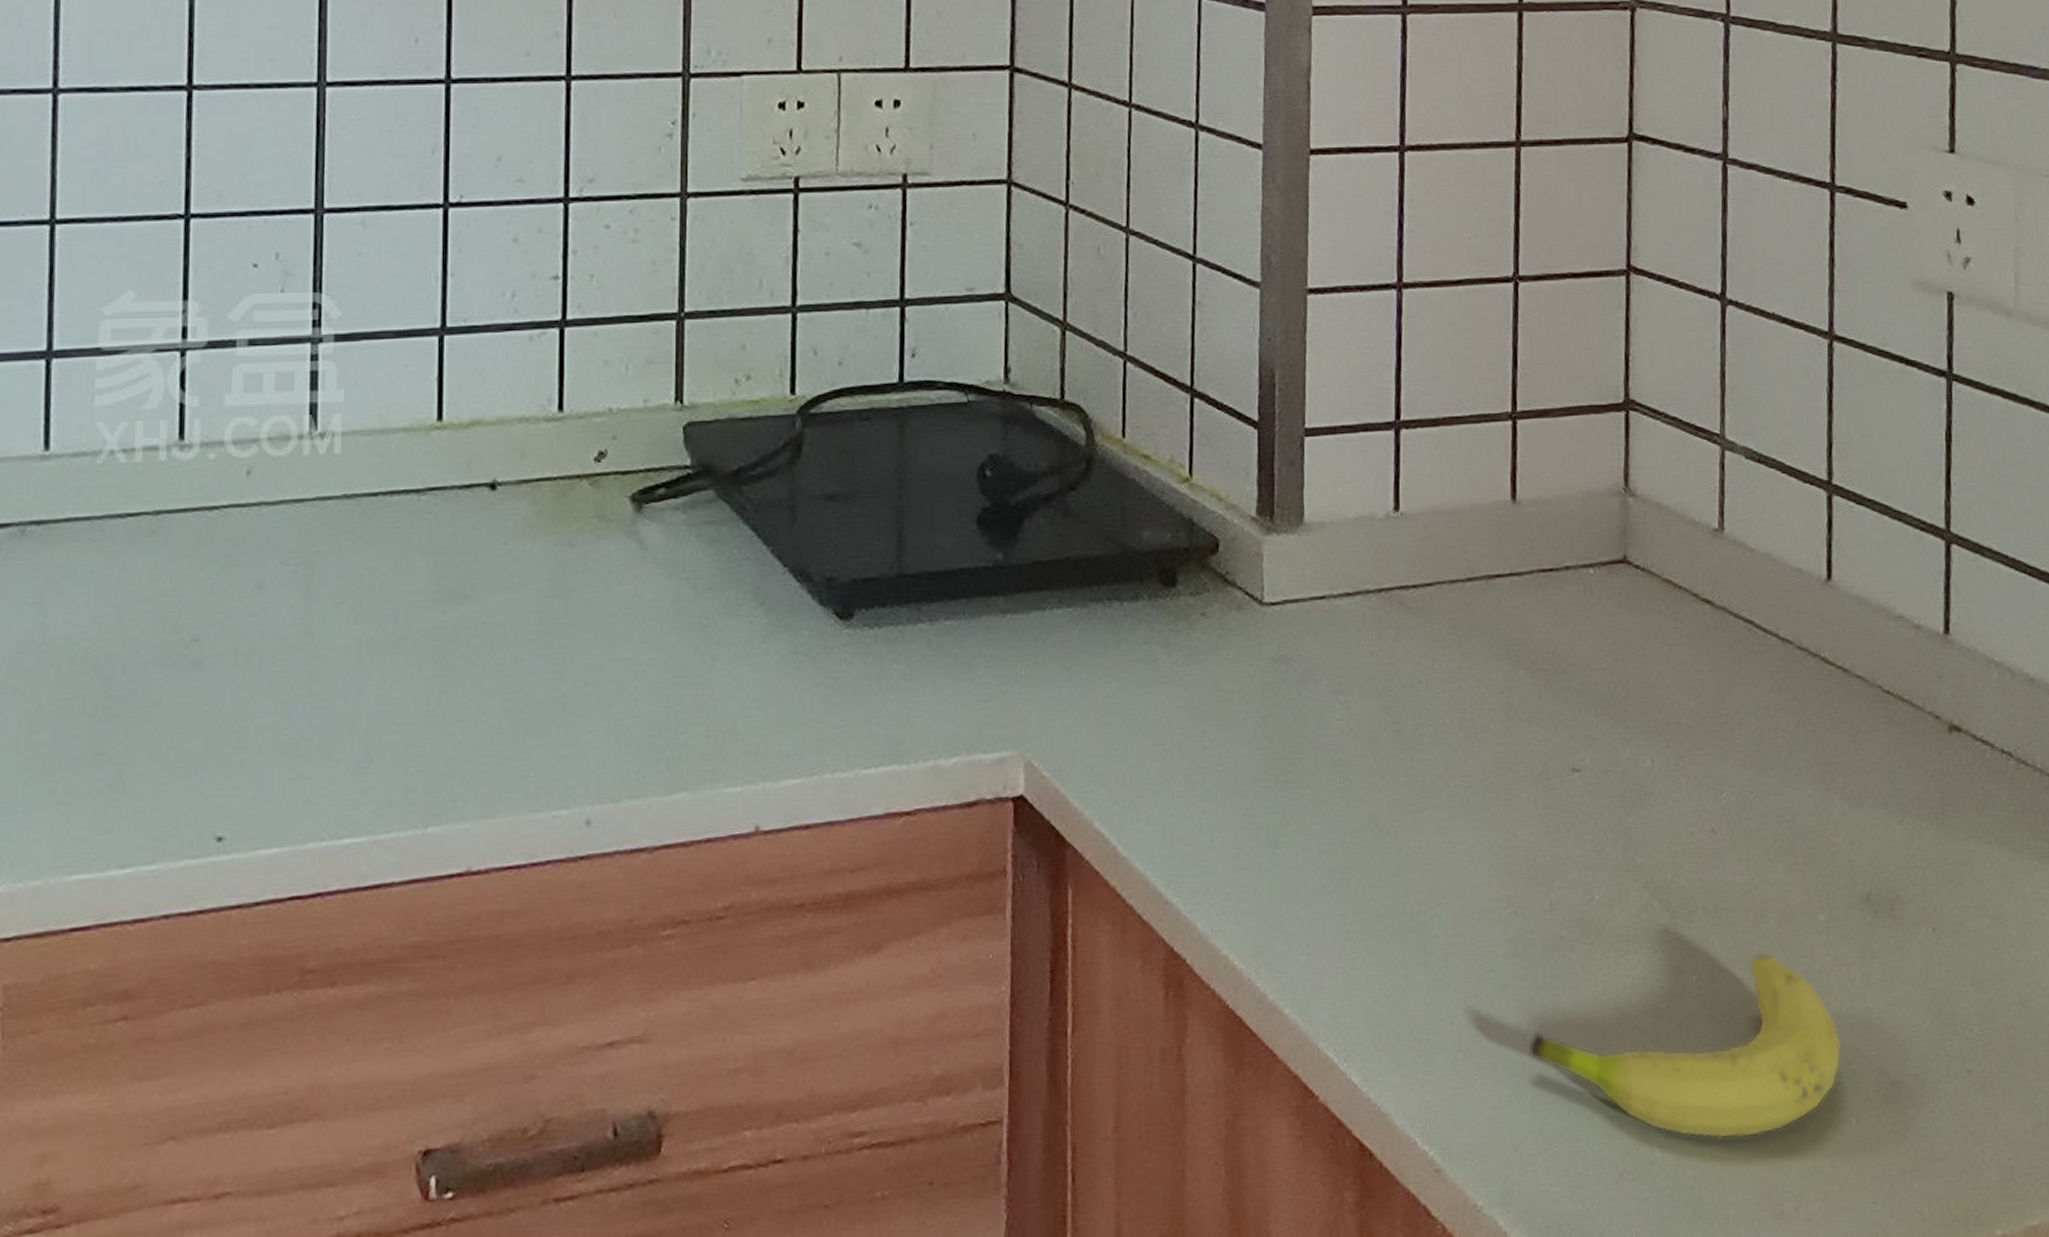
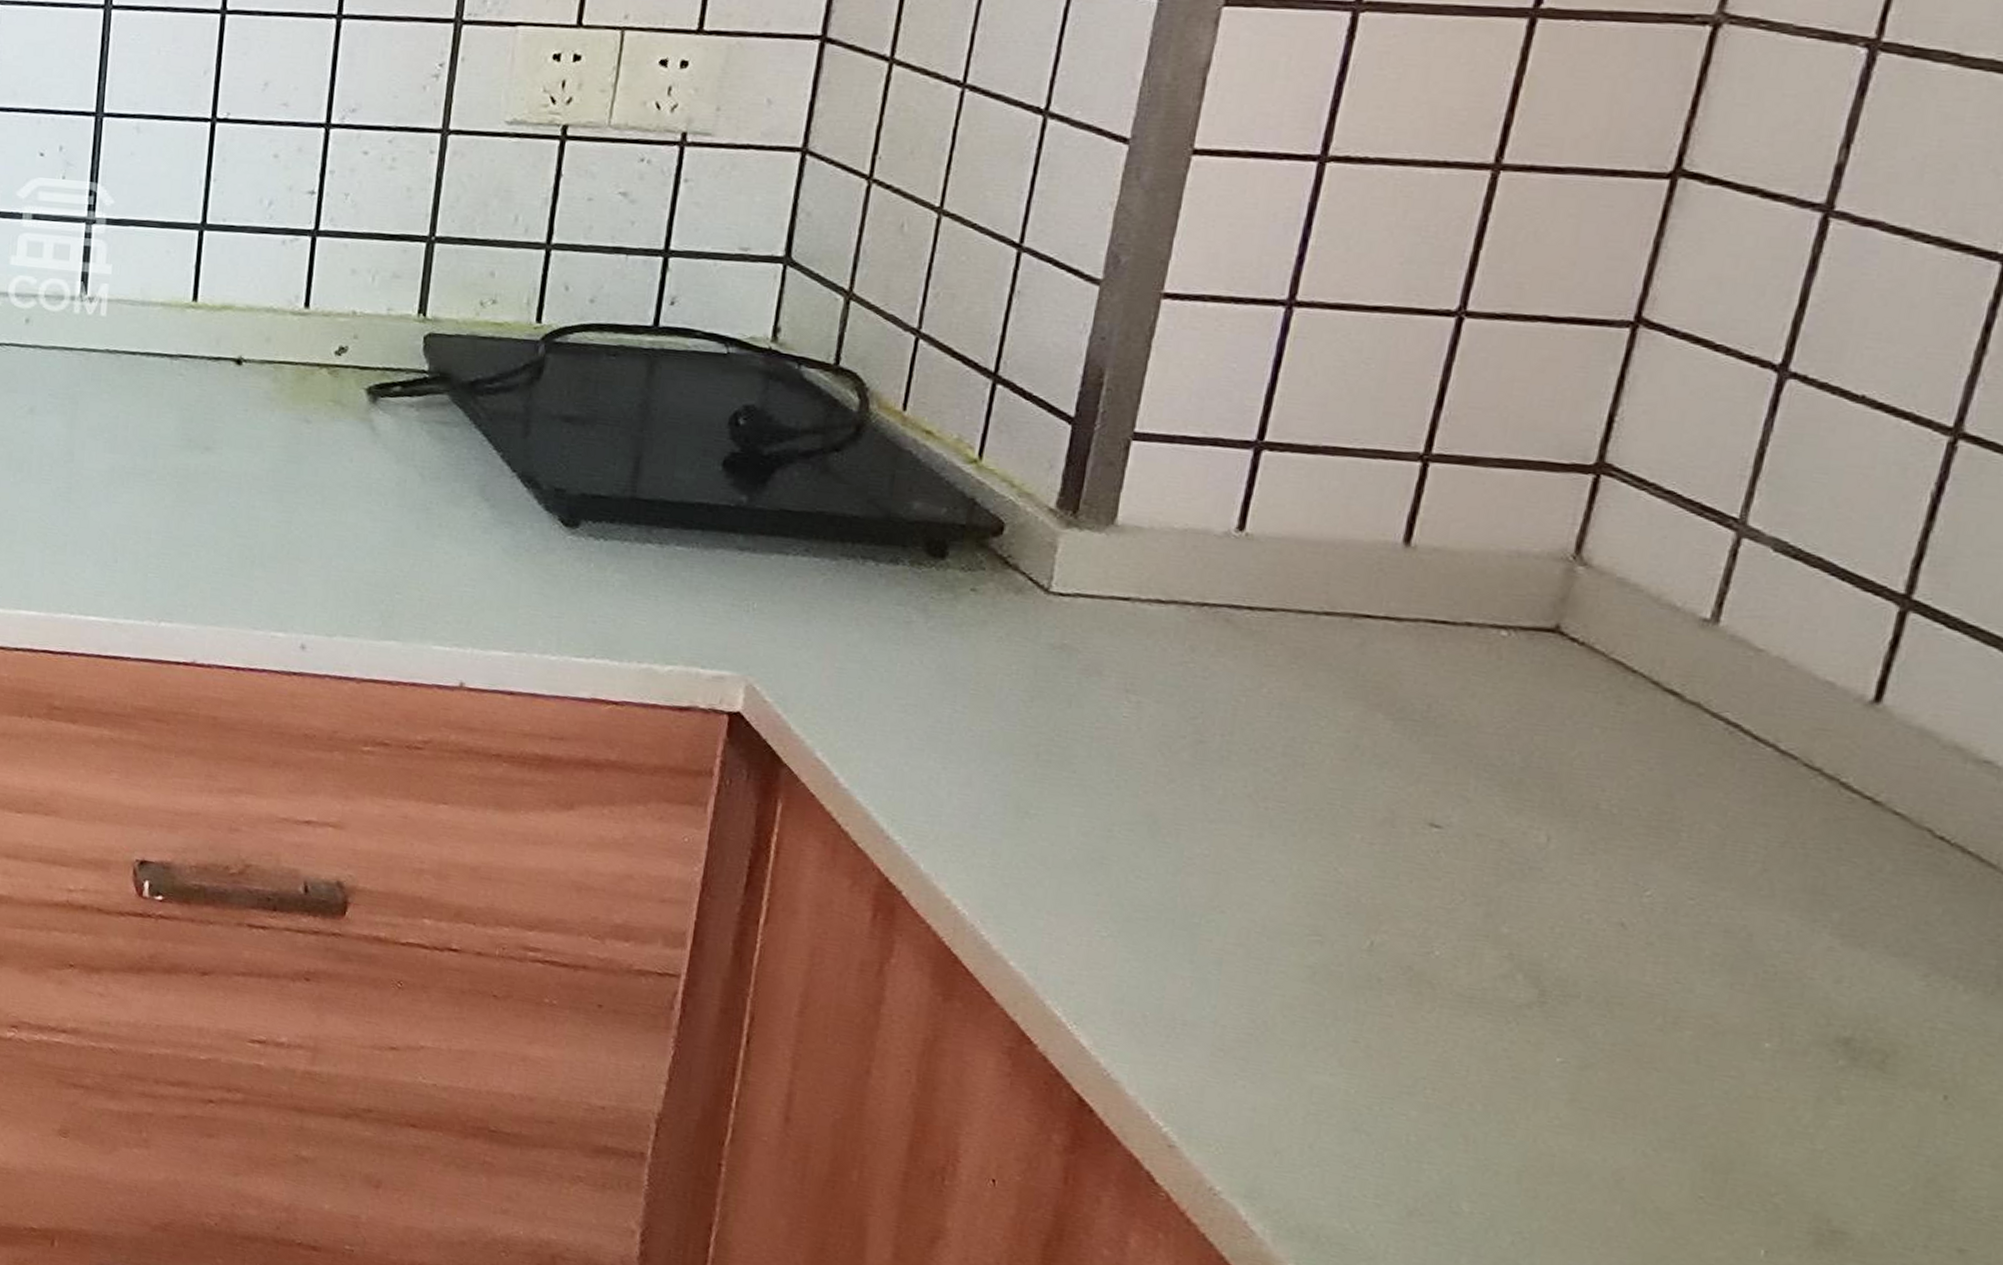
fruit: present [1527,952,1842,1139] -> none [1309,1056,1765,1233]

